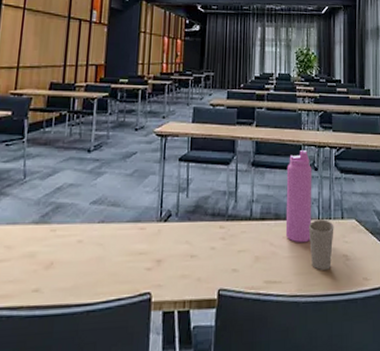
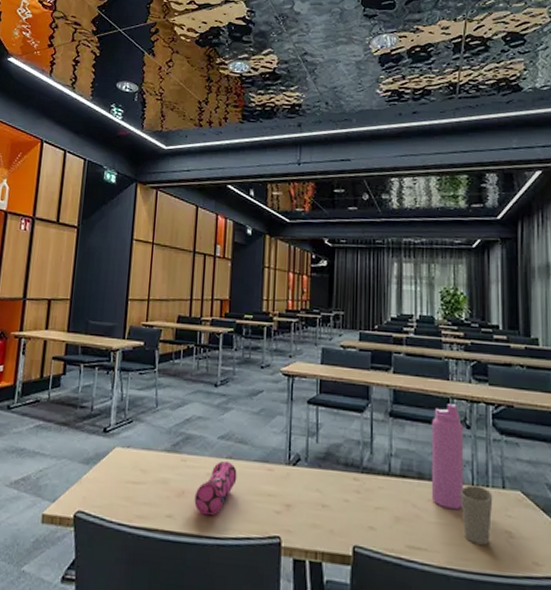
pencil case: none [63,225,109,284] -> present [194,460,237,516]

